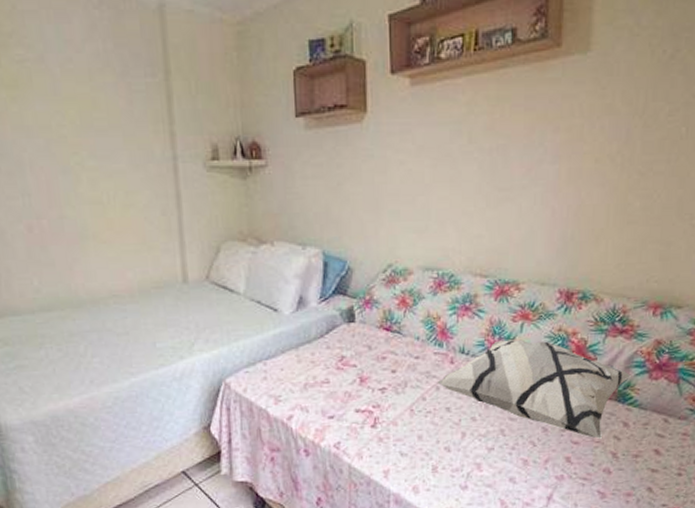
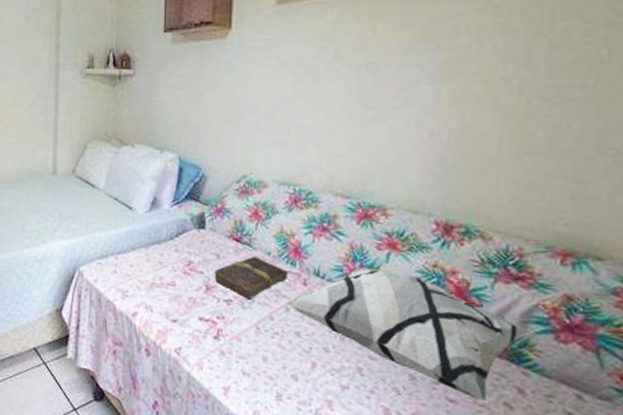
book: none [367,342,436,385] -> present [214,255,288,300]

